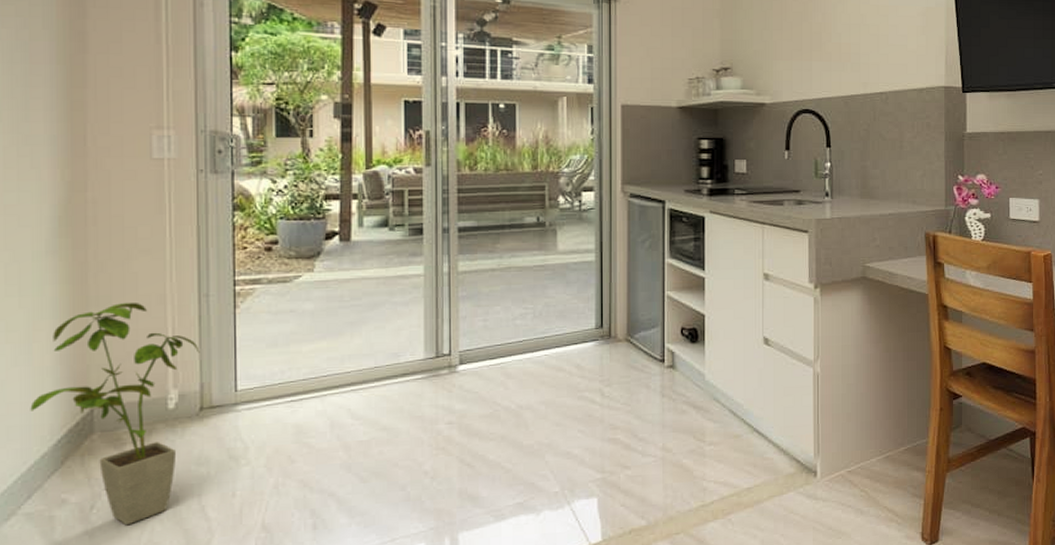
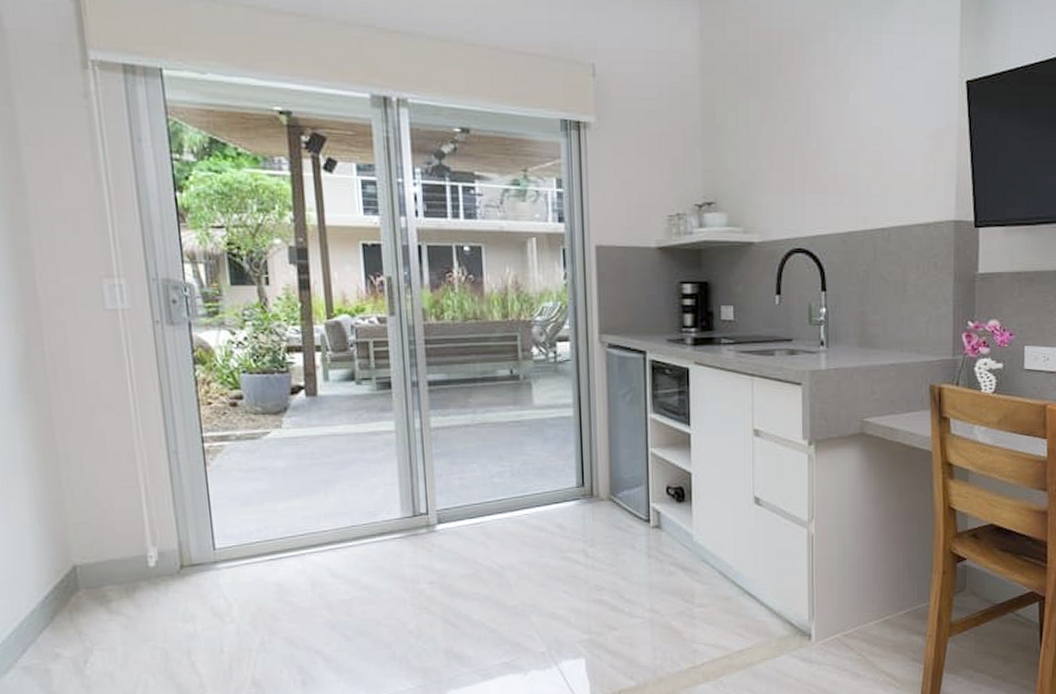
house plant: present [30,302,200,526] -> none [14,459,175,680]

